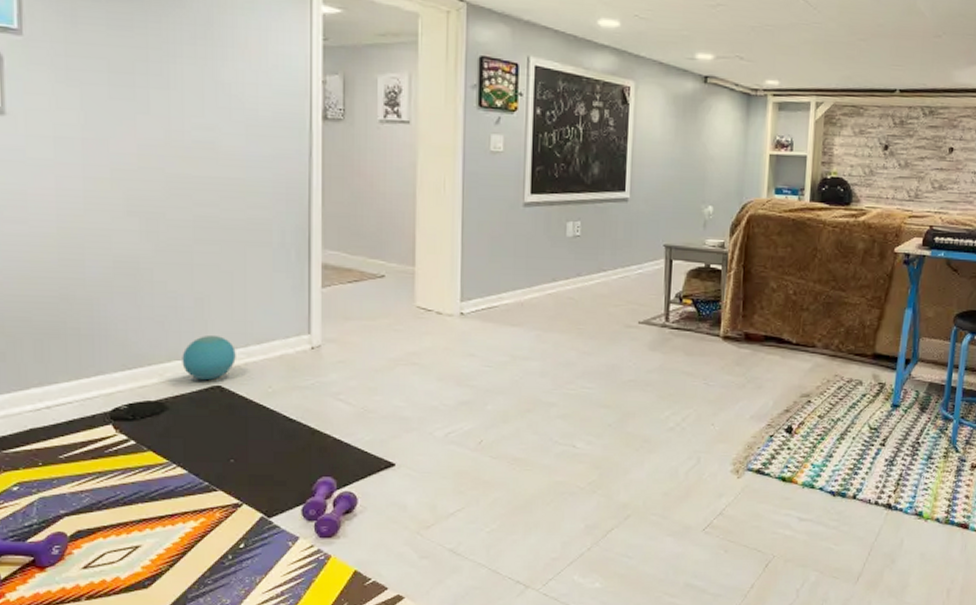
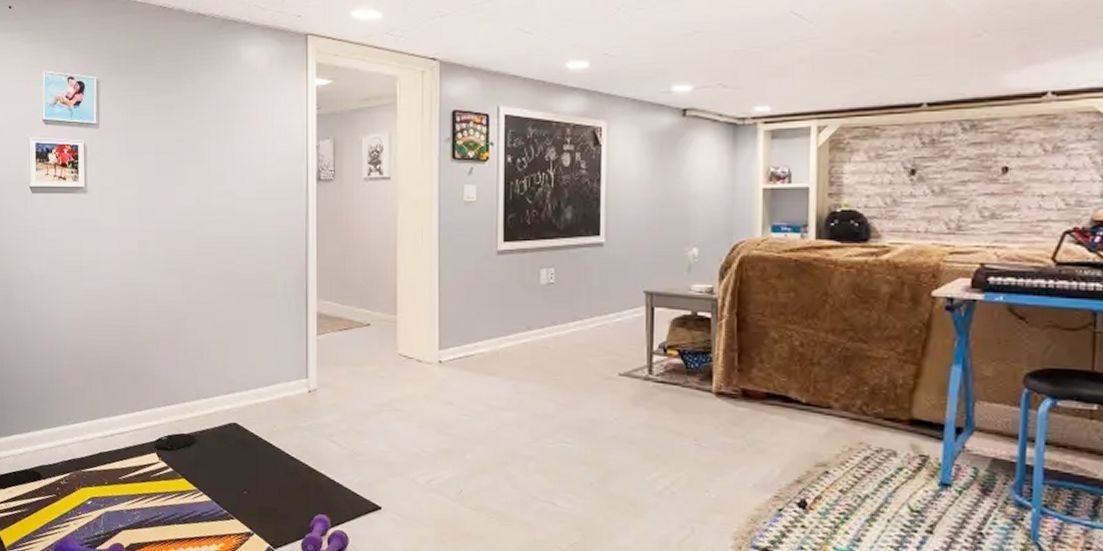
ball: present [182,336,236,381] -> none [207,377,248,418]

